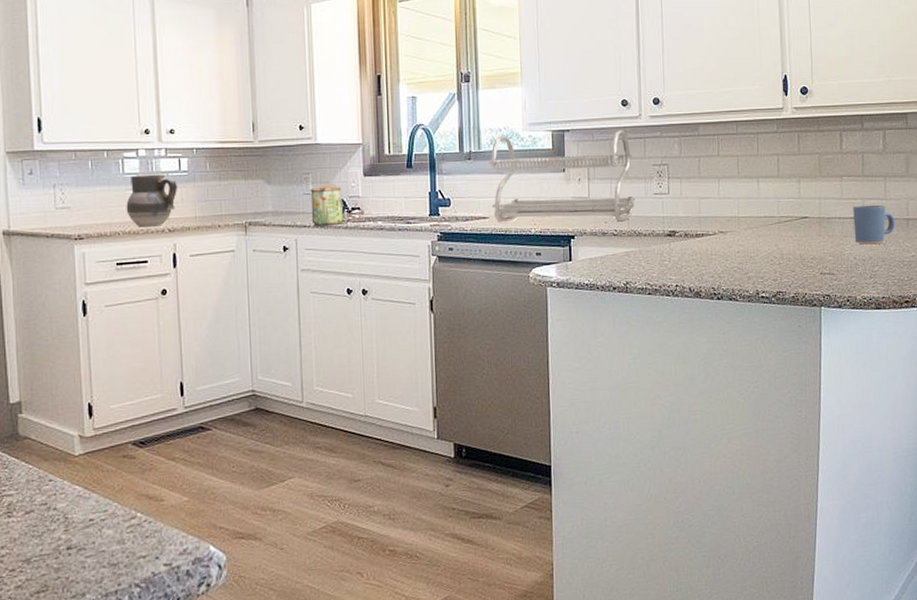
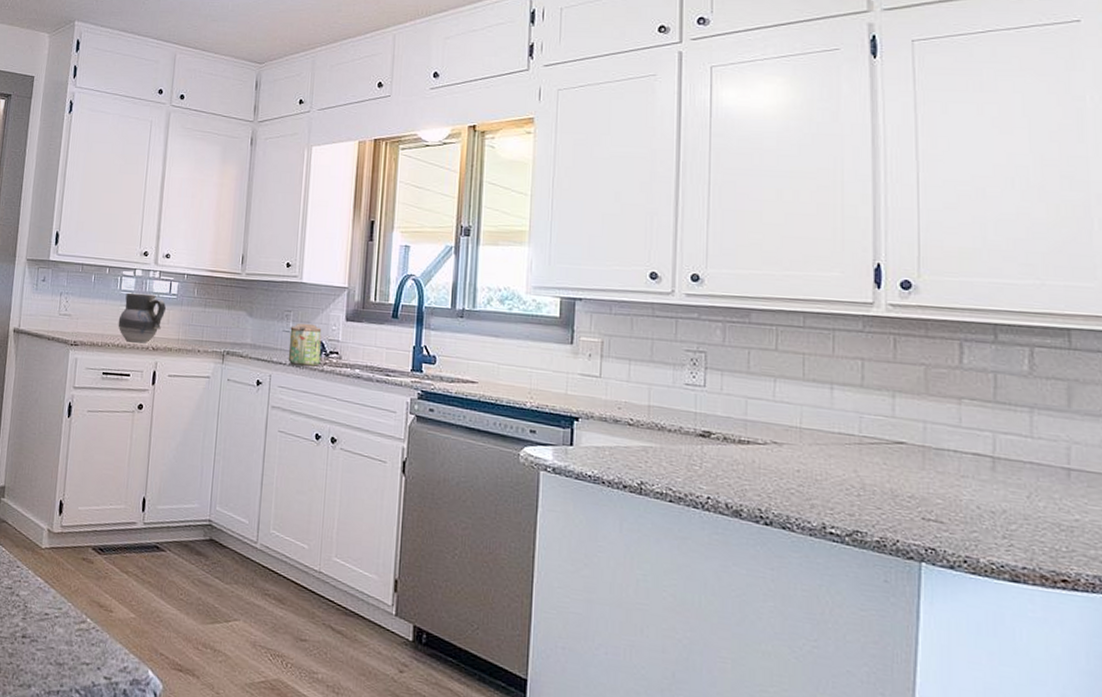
dish rack: present [488,130,635,223] -> none [482,296,660,411]
mug: present [853,204,895,245] -> none [977,438,1047,496]

